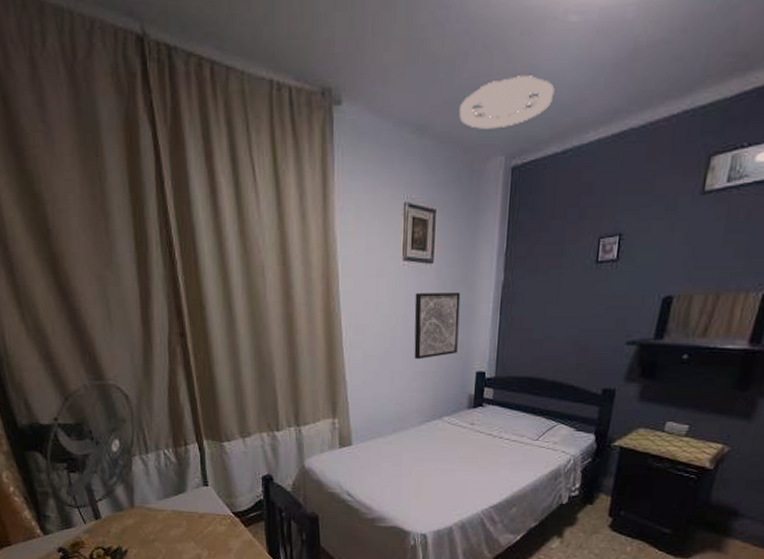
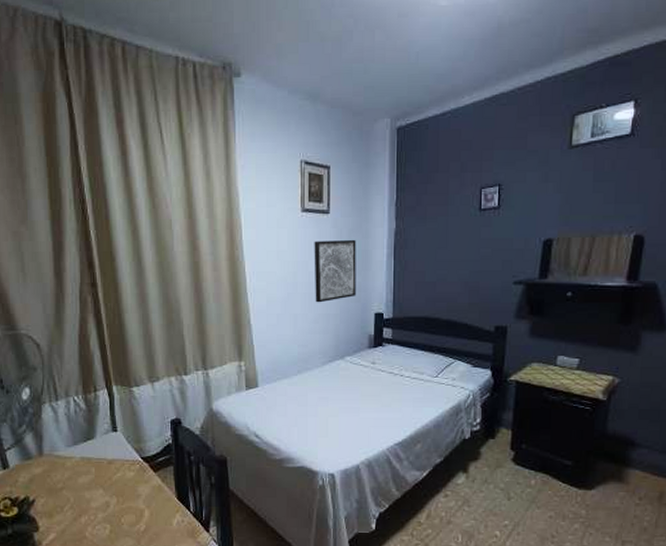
ceiling light: present [459,75,555,129] -> none [347,50,431,96]

